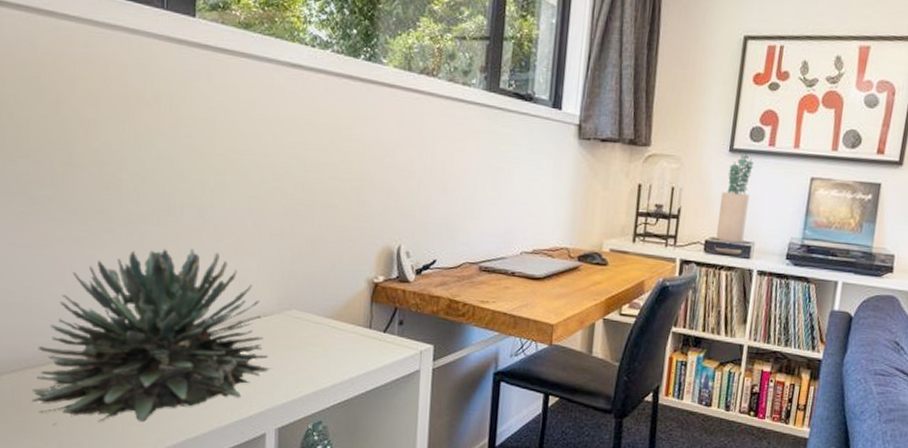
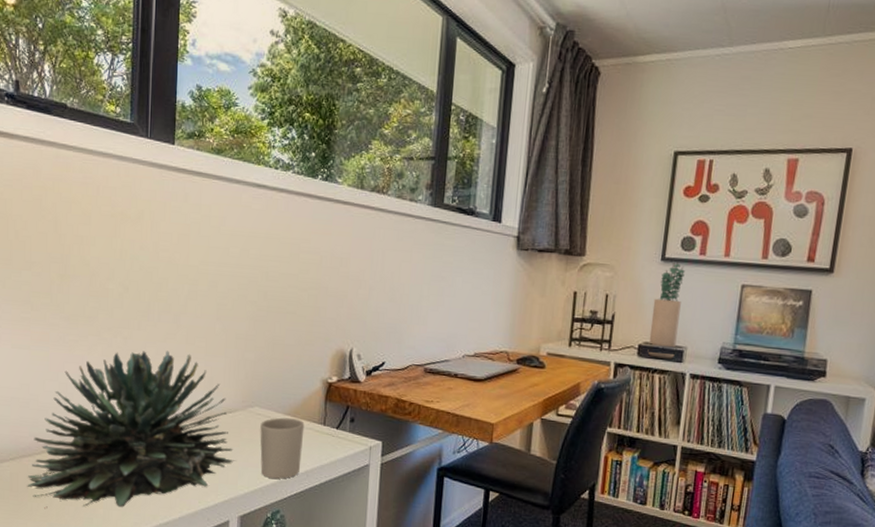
mug: none [298,321,349,387] -> present [260,417,305,479]

